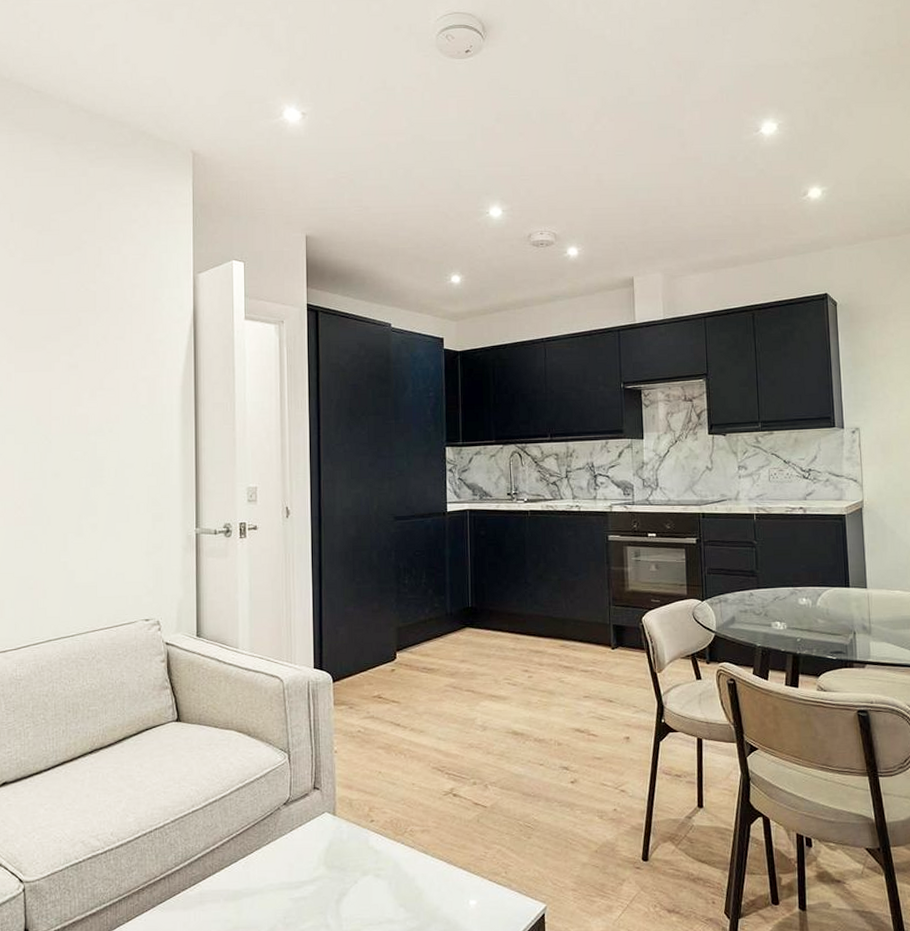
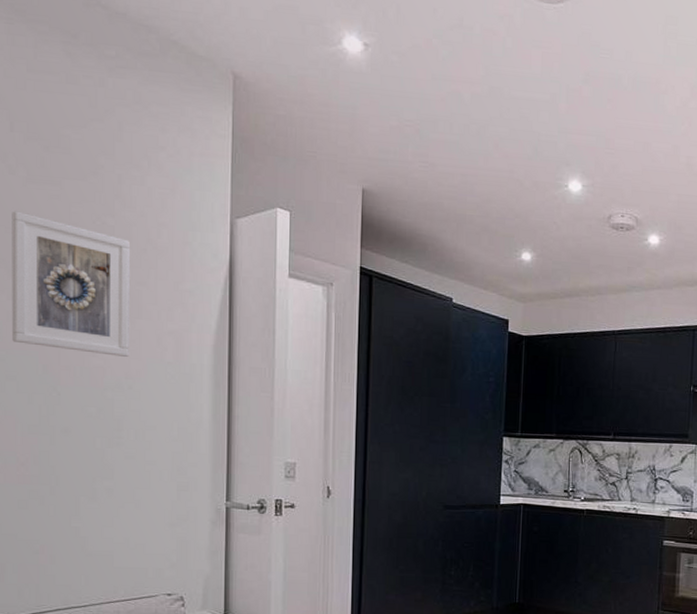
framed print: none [11,287,110,404] -> present [12,211,131,357]

